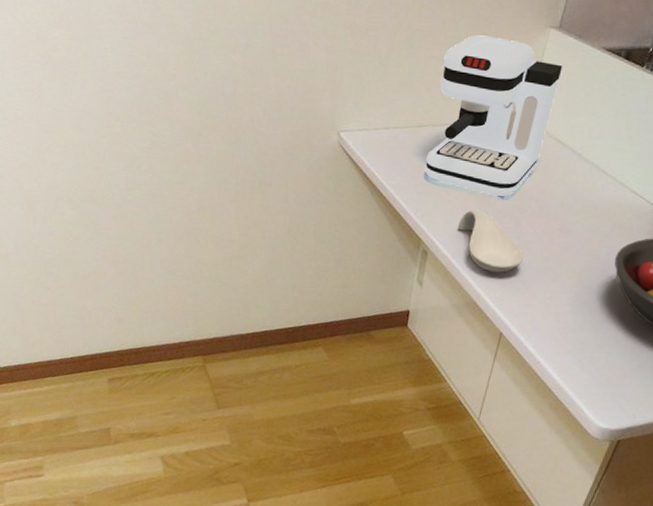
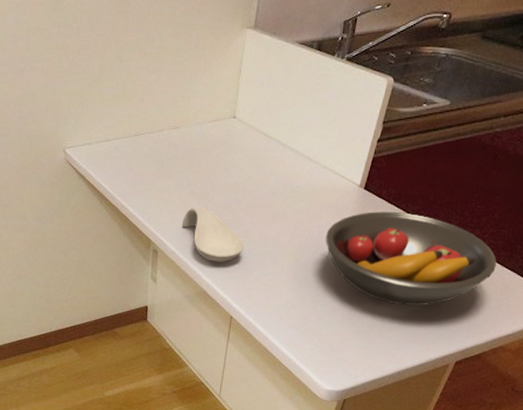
coffee maker: present [424,35,563,197] -> none [146,42,261,193]

